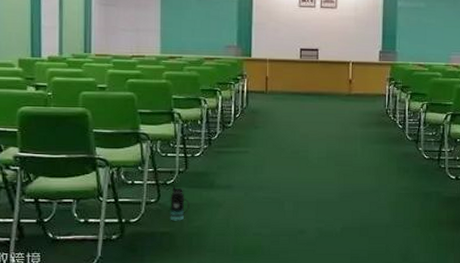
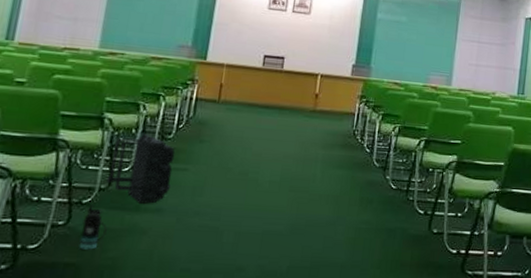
backpack: none [183,124,236,182] -> present [106,134,176,204]

